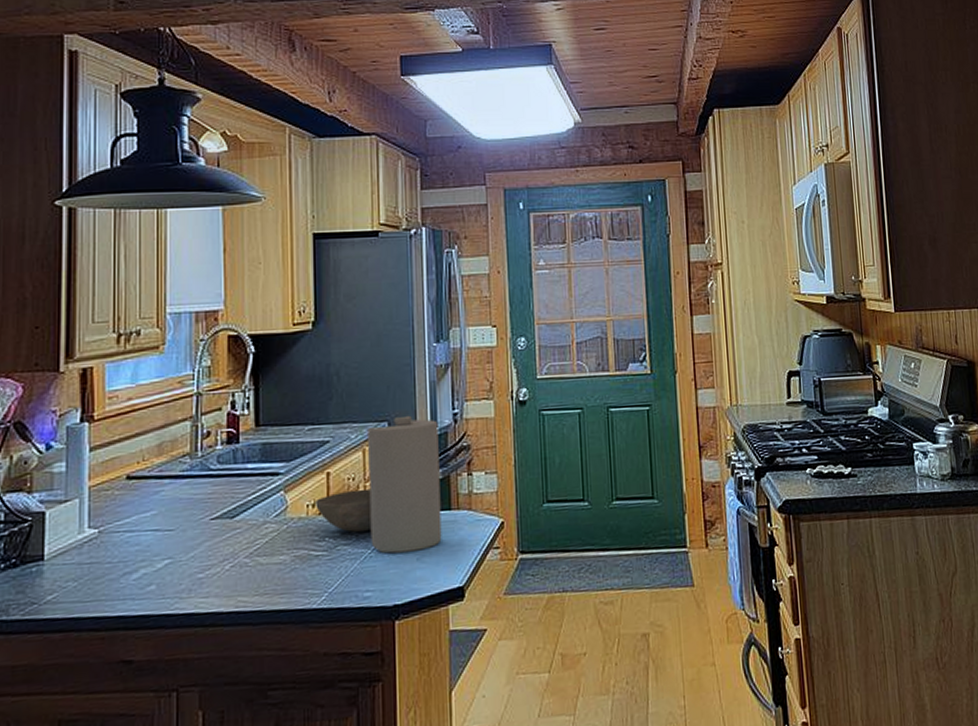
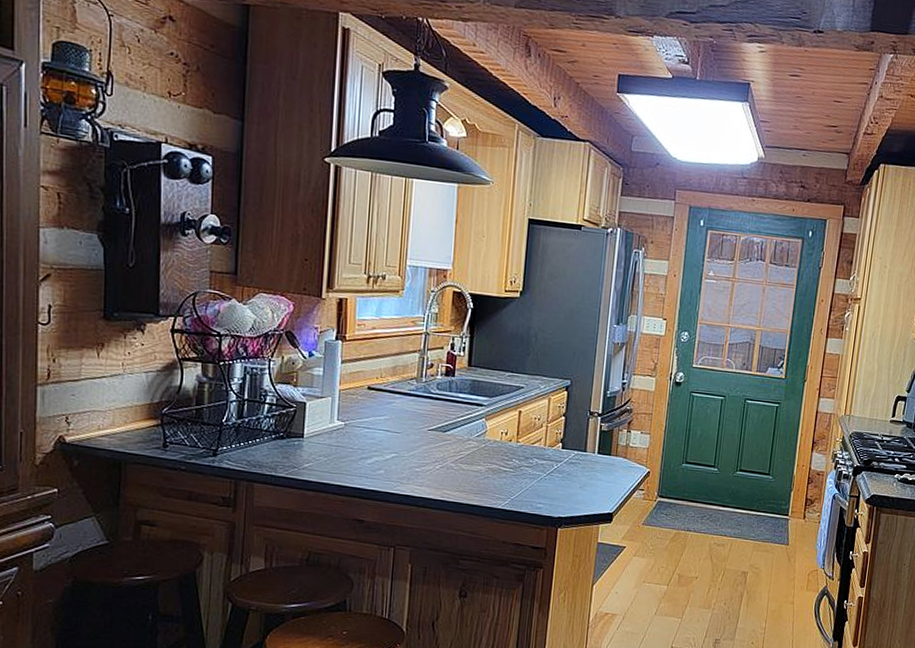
bowl: present [315,488,372,532] -> none [508,427,551,460]
paper towel holder: present [368,415,442,554] -> none [546,378,610,481]

